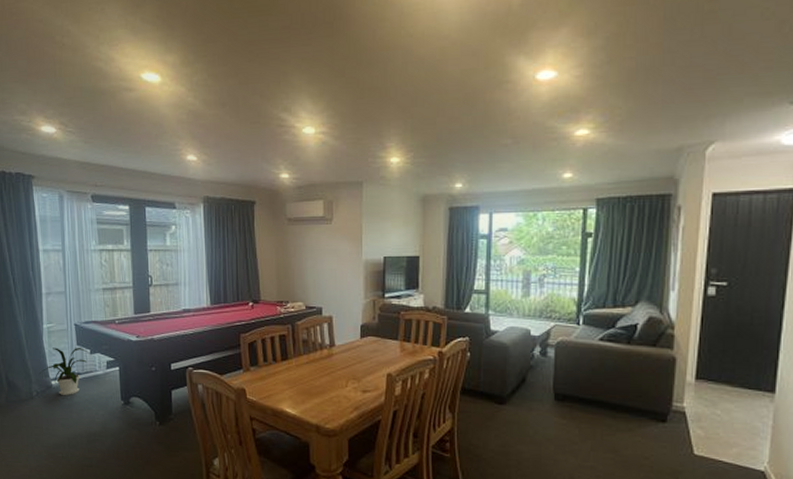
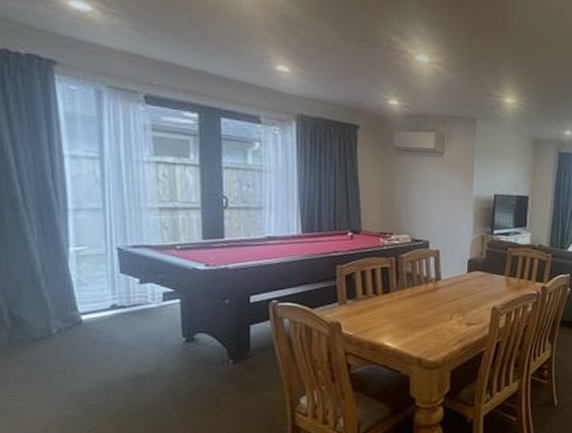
house plant: present [38,347,89,395] -> none [61,275,138,332]

